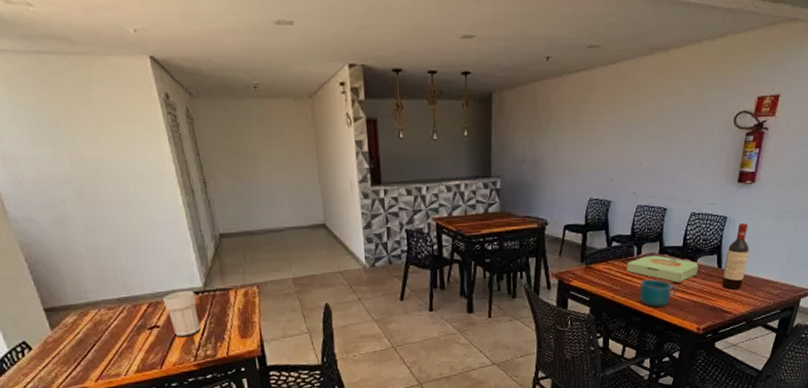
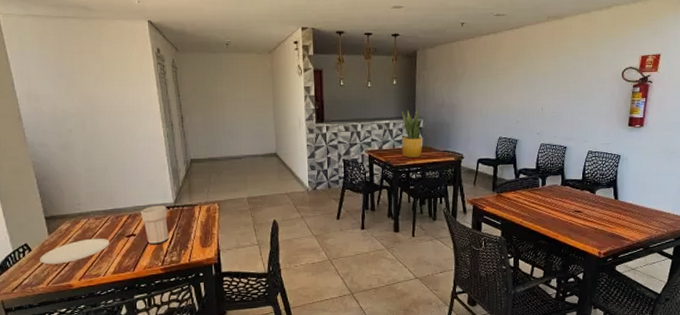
plate: none [44,331,129,365] -> present [40,238,110,265]
planter: none [475,165,504,226] -> present [401,108,426,158]
pizza box: present [627,255,699,283] -> none [533,187,597,212]
cup: present [639,279,677,308] -> none [544,207,579,233]
wine bottle: present [721,223,750,291] -> none [618,161,643,220]

